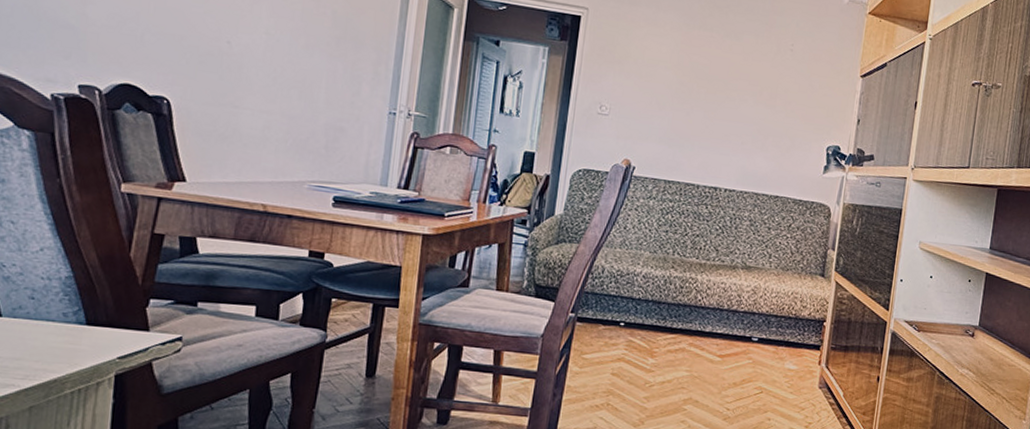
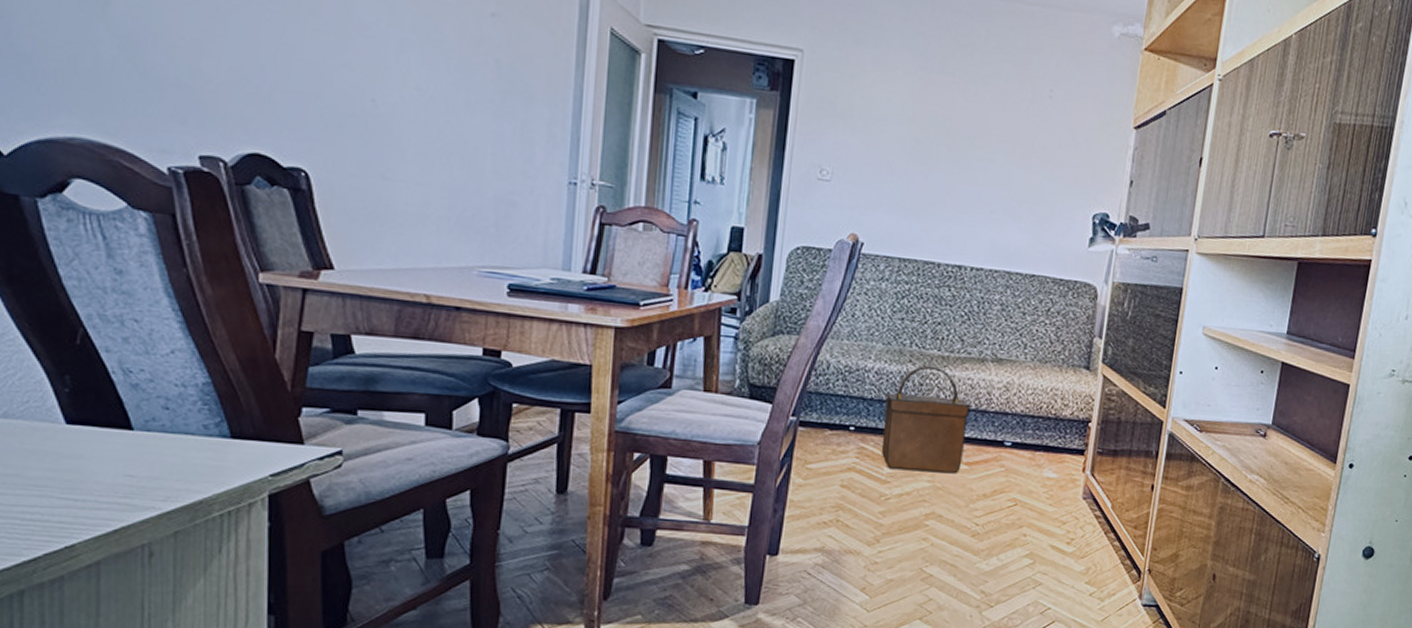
handbag: none [647,271,723,365] -> present [881,365,970,474]

